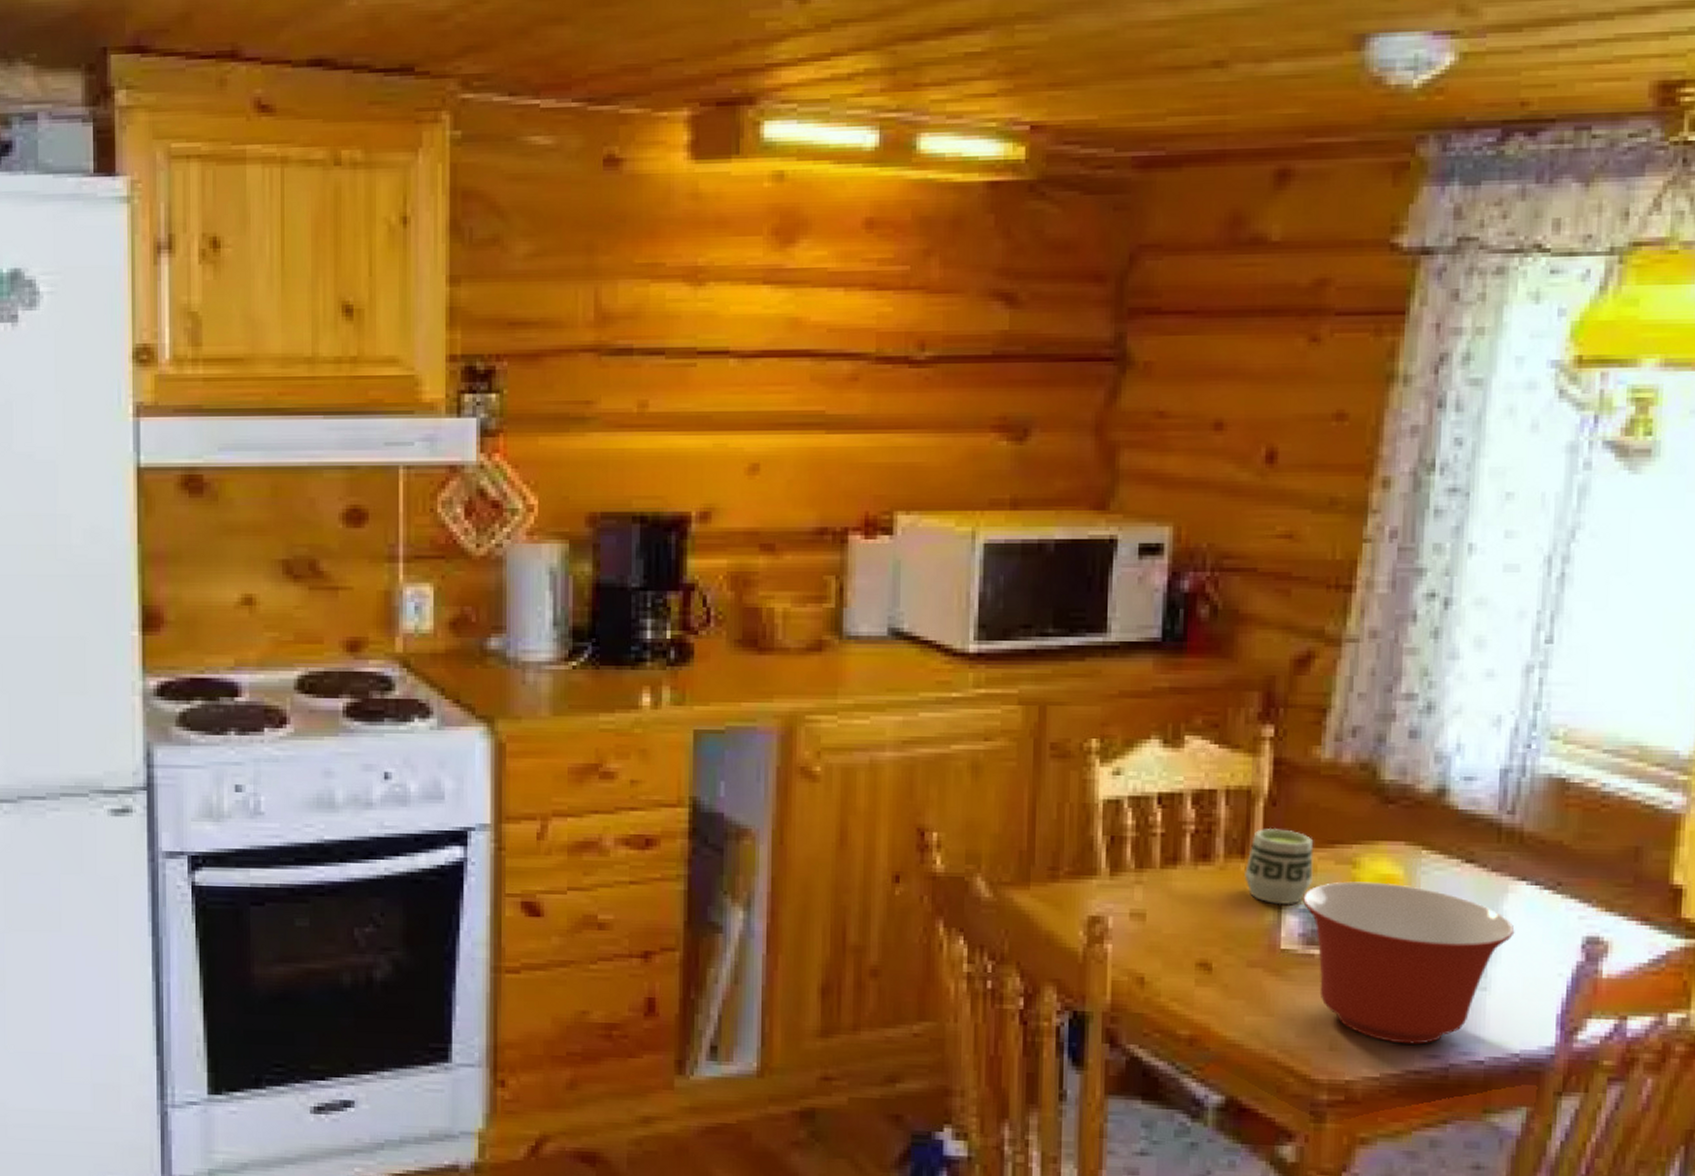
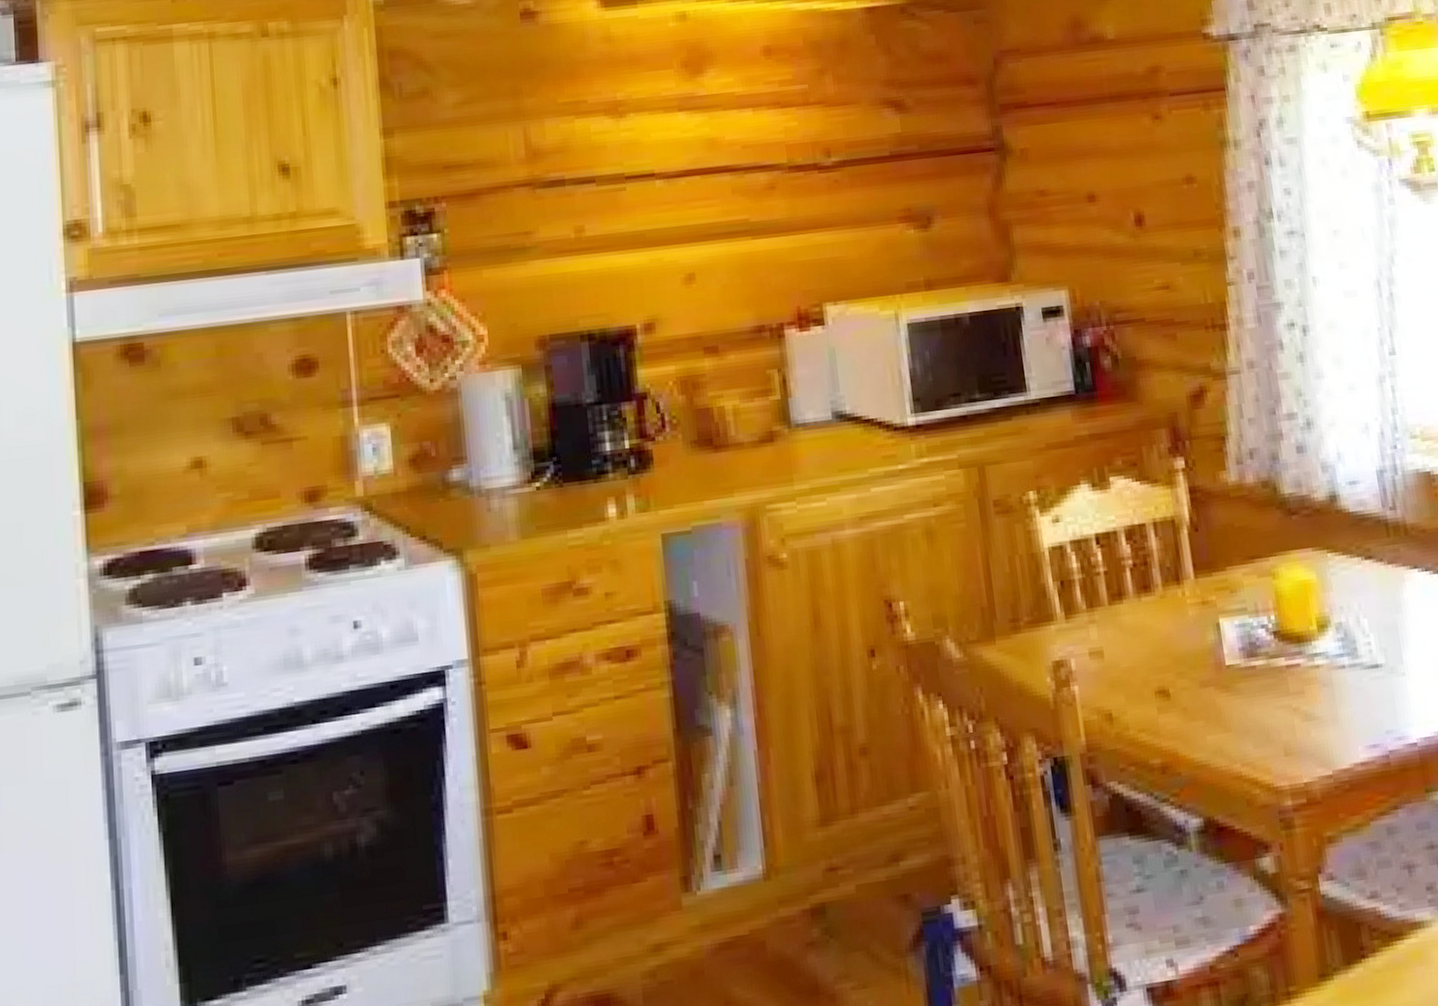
cup: present [1244,827,1314,905] -> none [1182,551,1242,624]
mixing bowl: present [1303,881,1515,1045] -> none [1236,588,1418,739]

